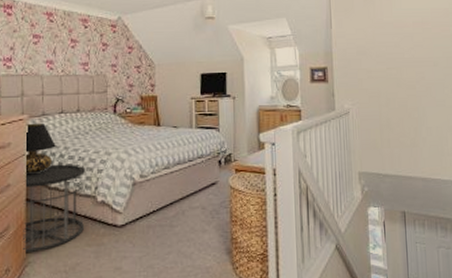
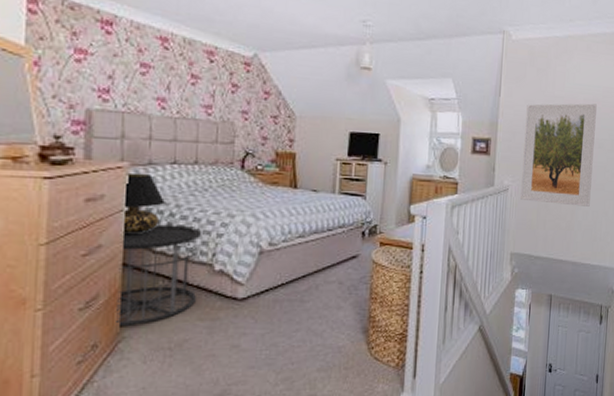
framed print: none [358,25,433,123] -> present [520,103,597,207]

